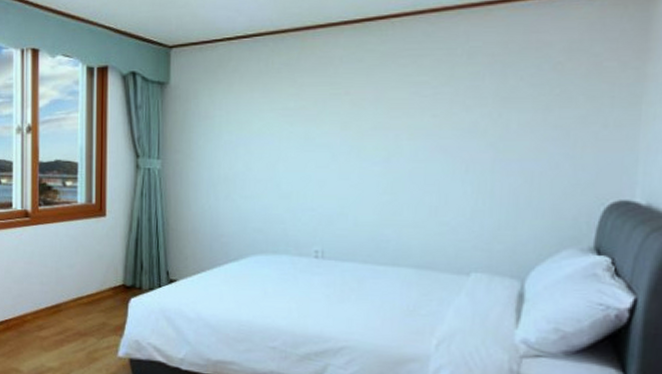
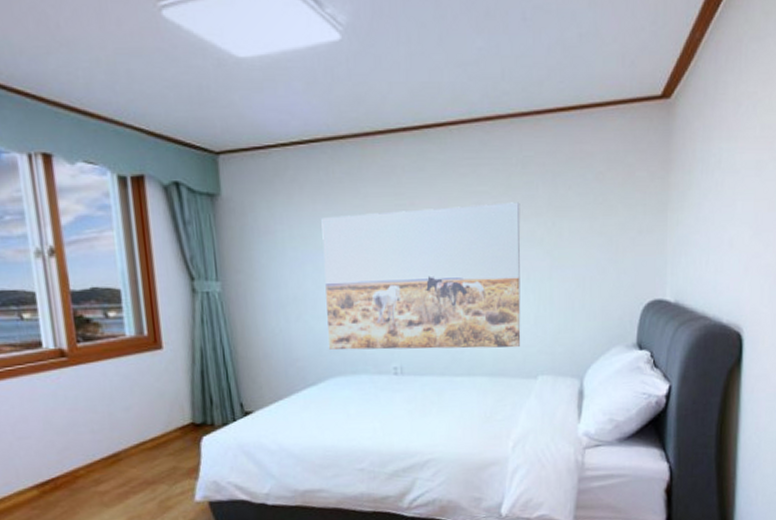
wall art: none [254,92,463,242] -> present [321,202,521,350]

